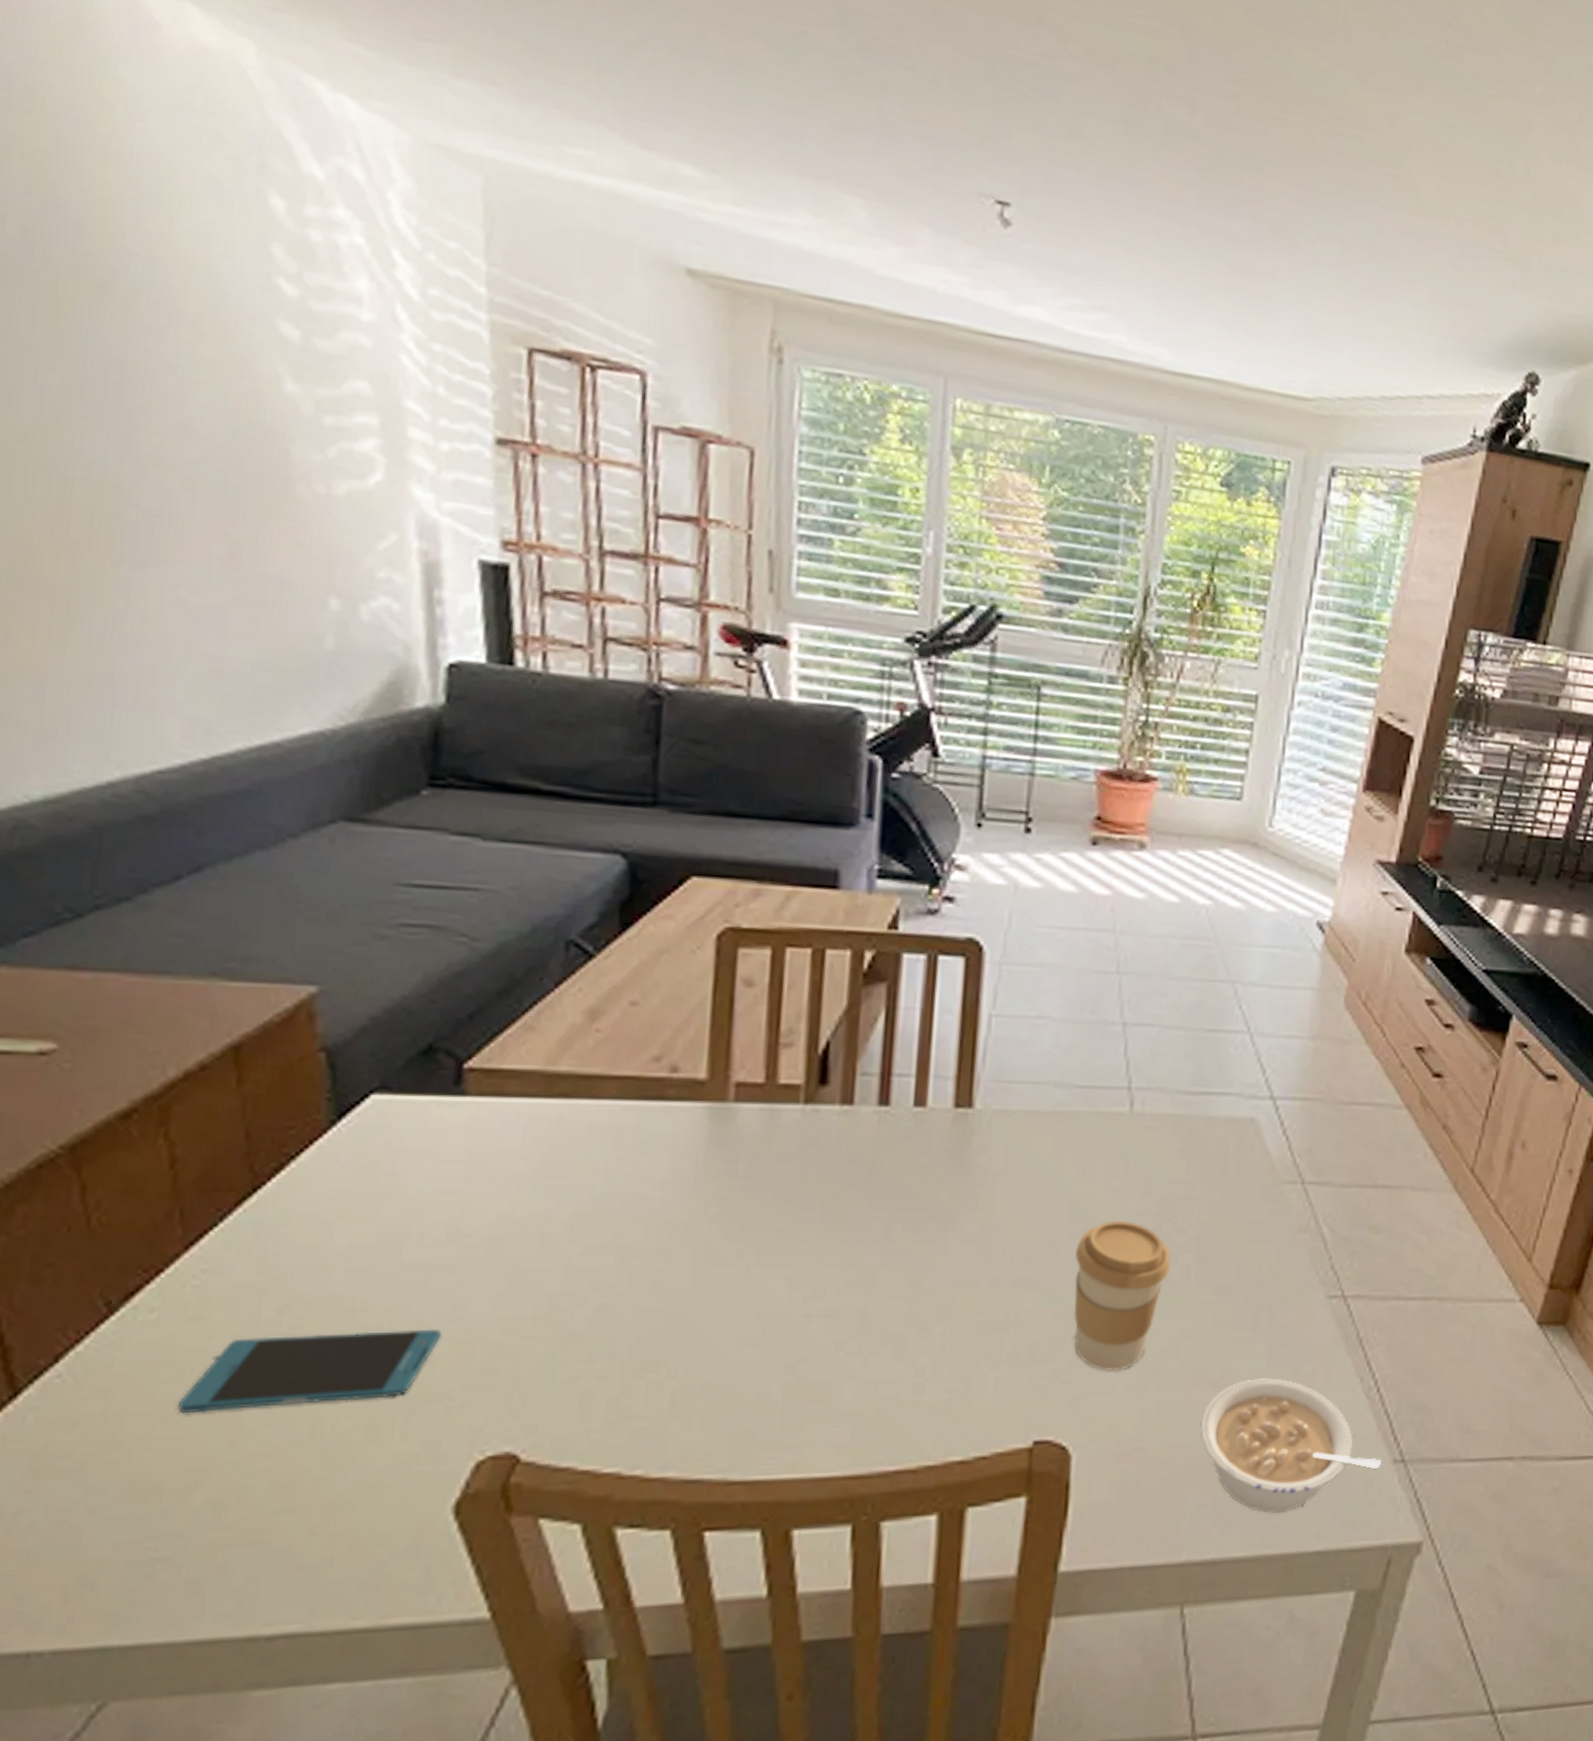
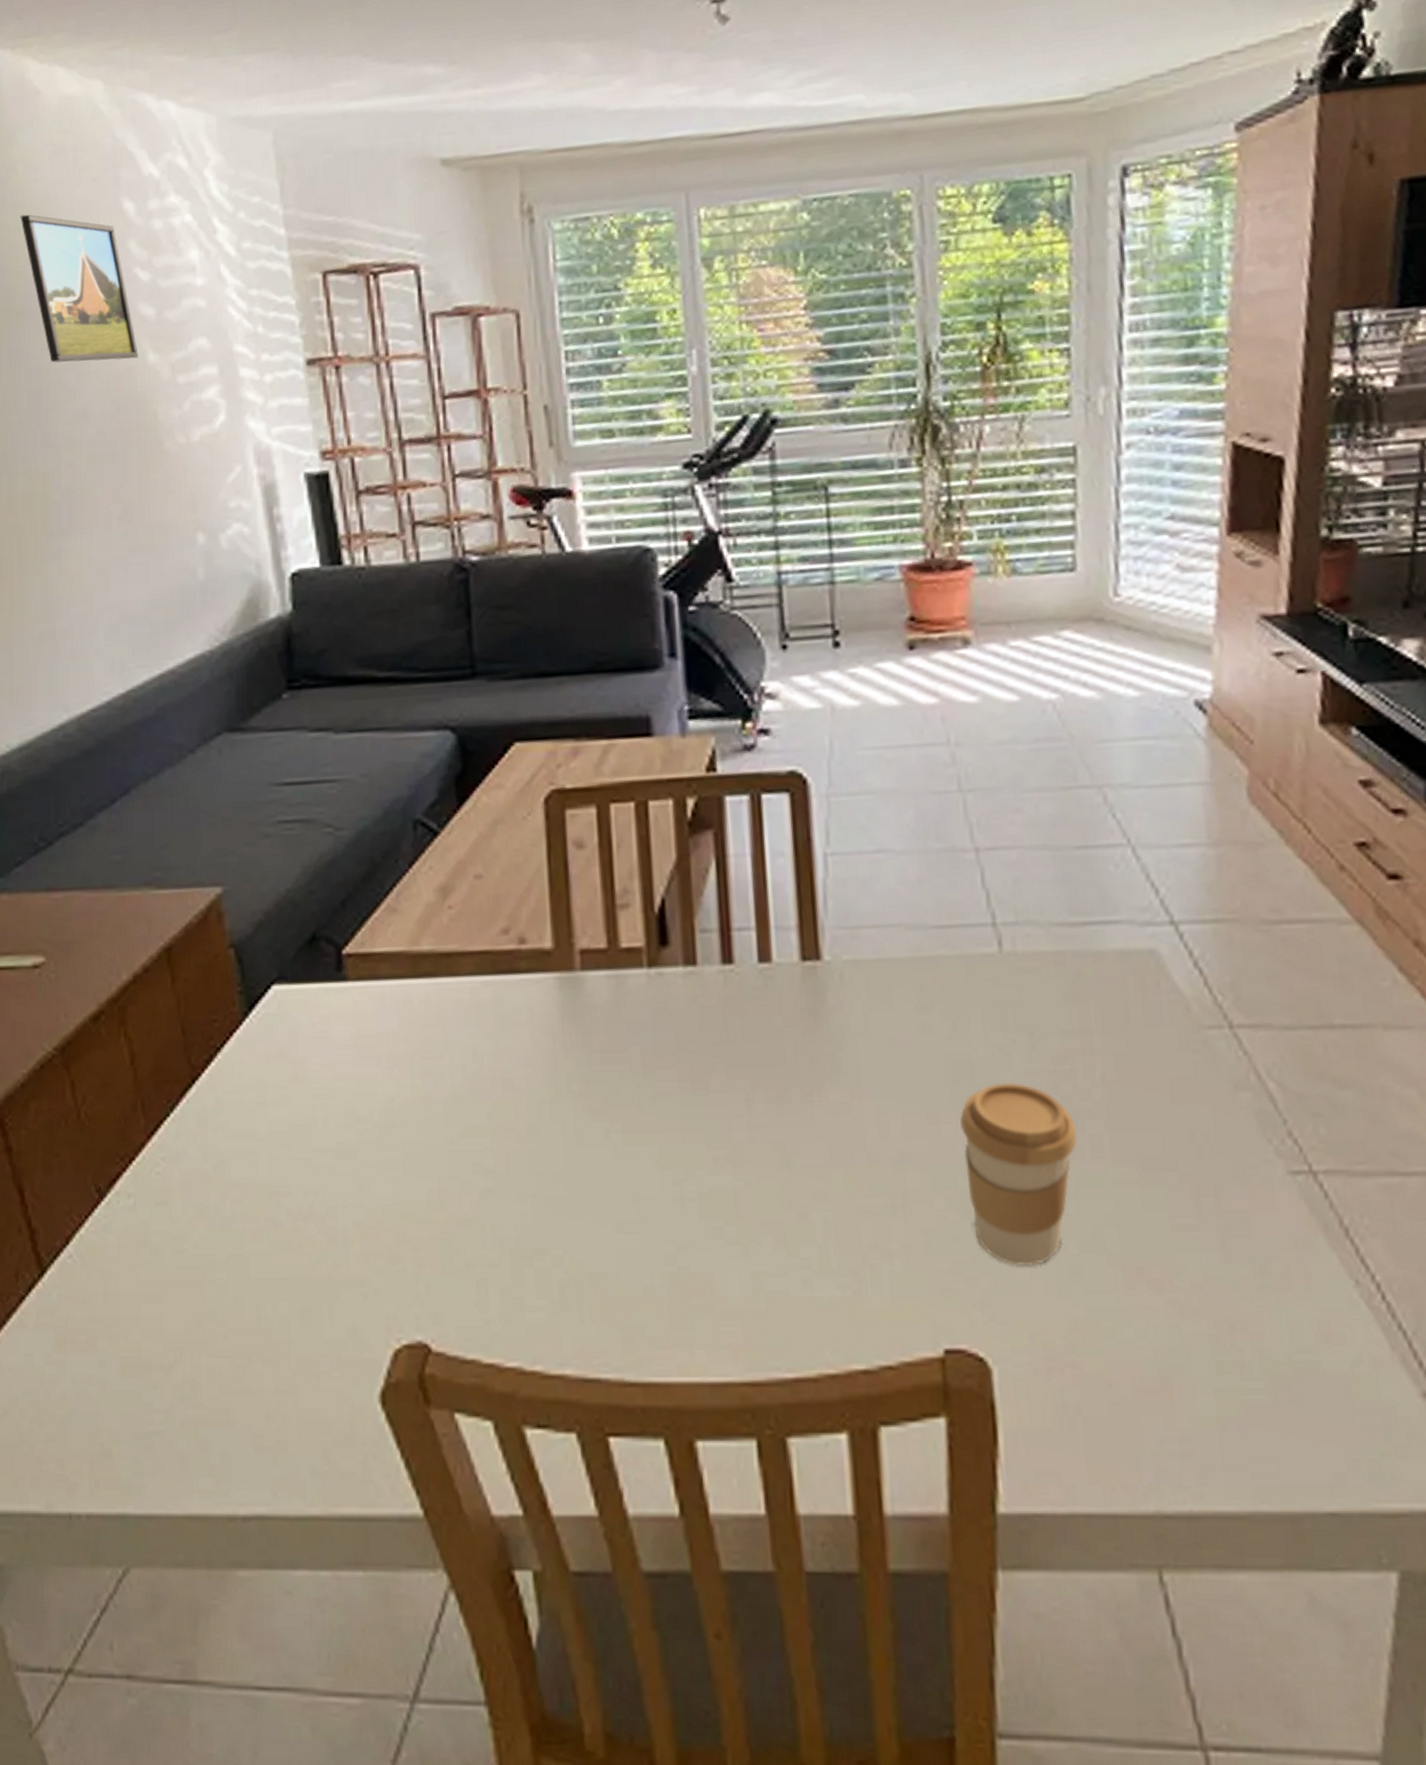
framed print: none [112,168,272,383] -> present [20,214,139,363]
smartphone: present [178,1328,441,1414] -> none [156,1213,351,1294]
legume: present [1200,1378,1382,1514] -> none [1146,1278,1406,1458]

